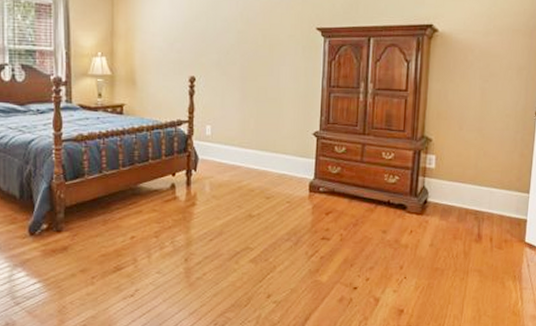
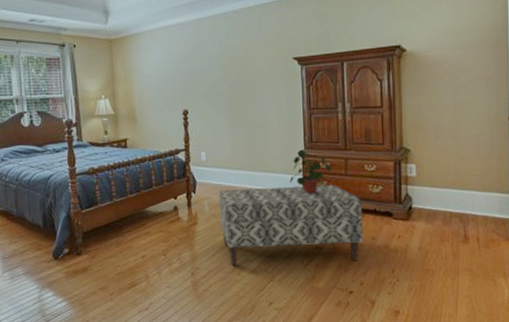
bench: none [221,170,375,255] -> present [218,185,363,265]
potted plant: none [300,132,346,180] -> present [289,150,331,194]

